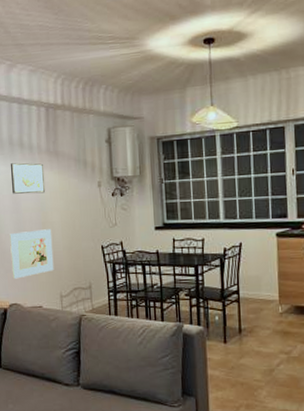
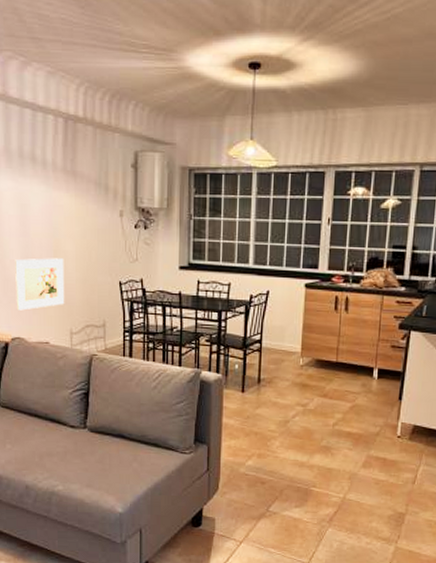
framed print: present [10,162,46,194] -> none [19,179,60,217]

